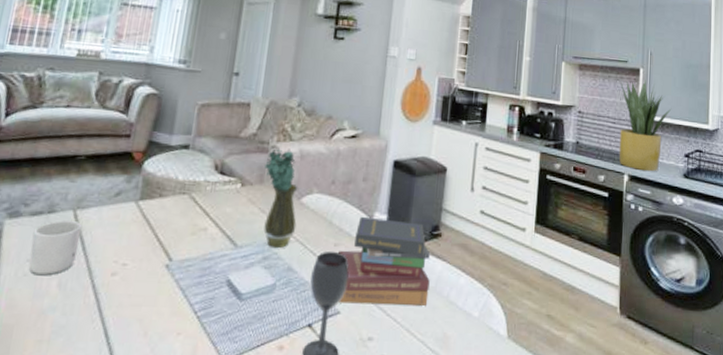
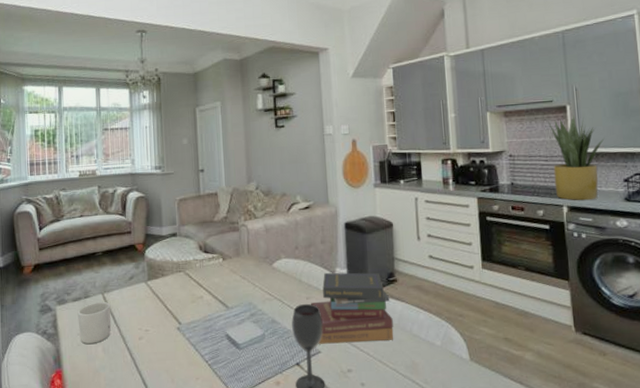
vase: present [263,145,298,248] -> none [238,224,273,306]

